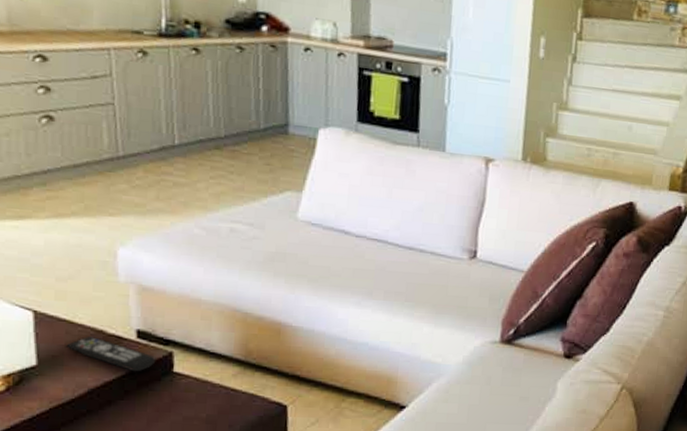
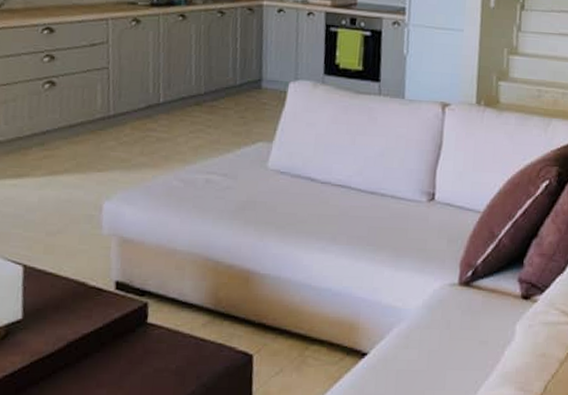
remote control: present [66,336,156,372] -> none [50,289,132,324]

